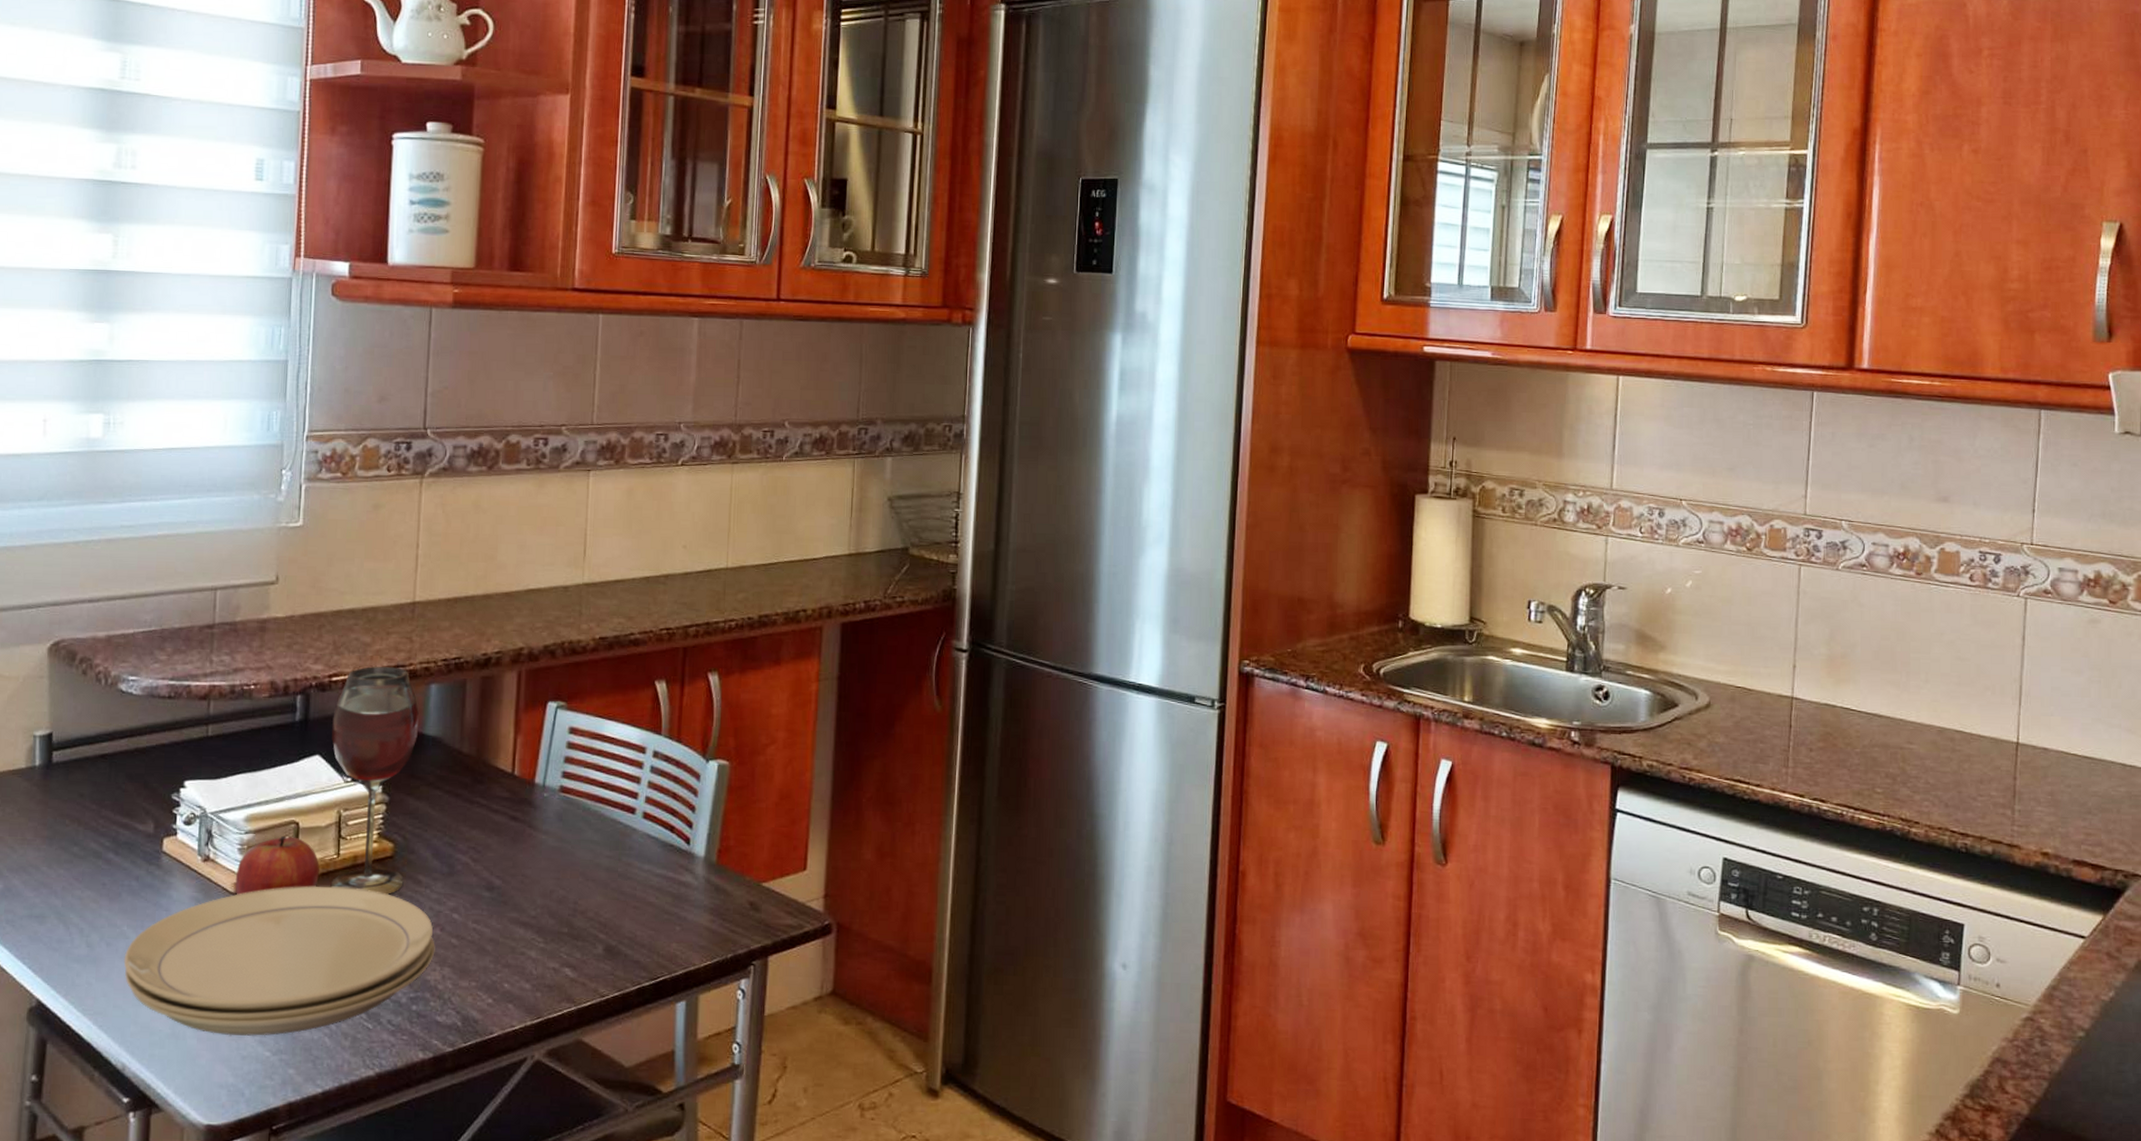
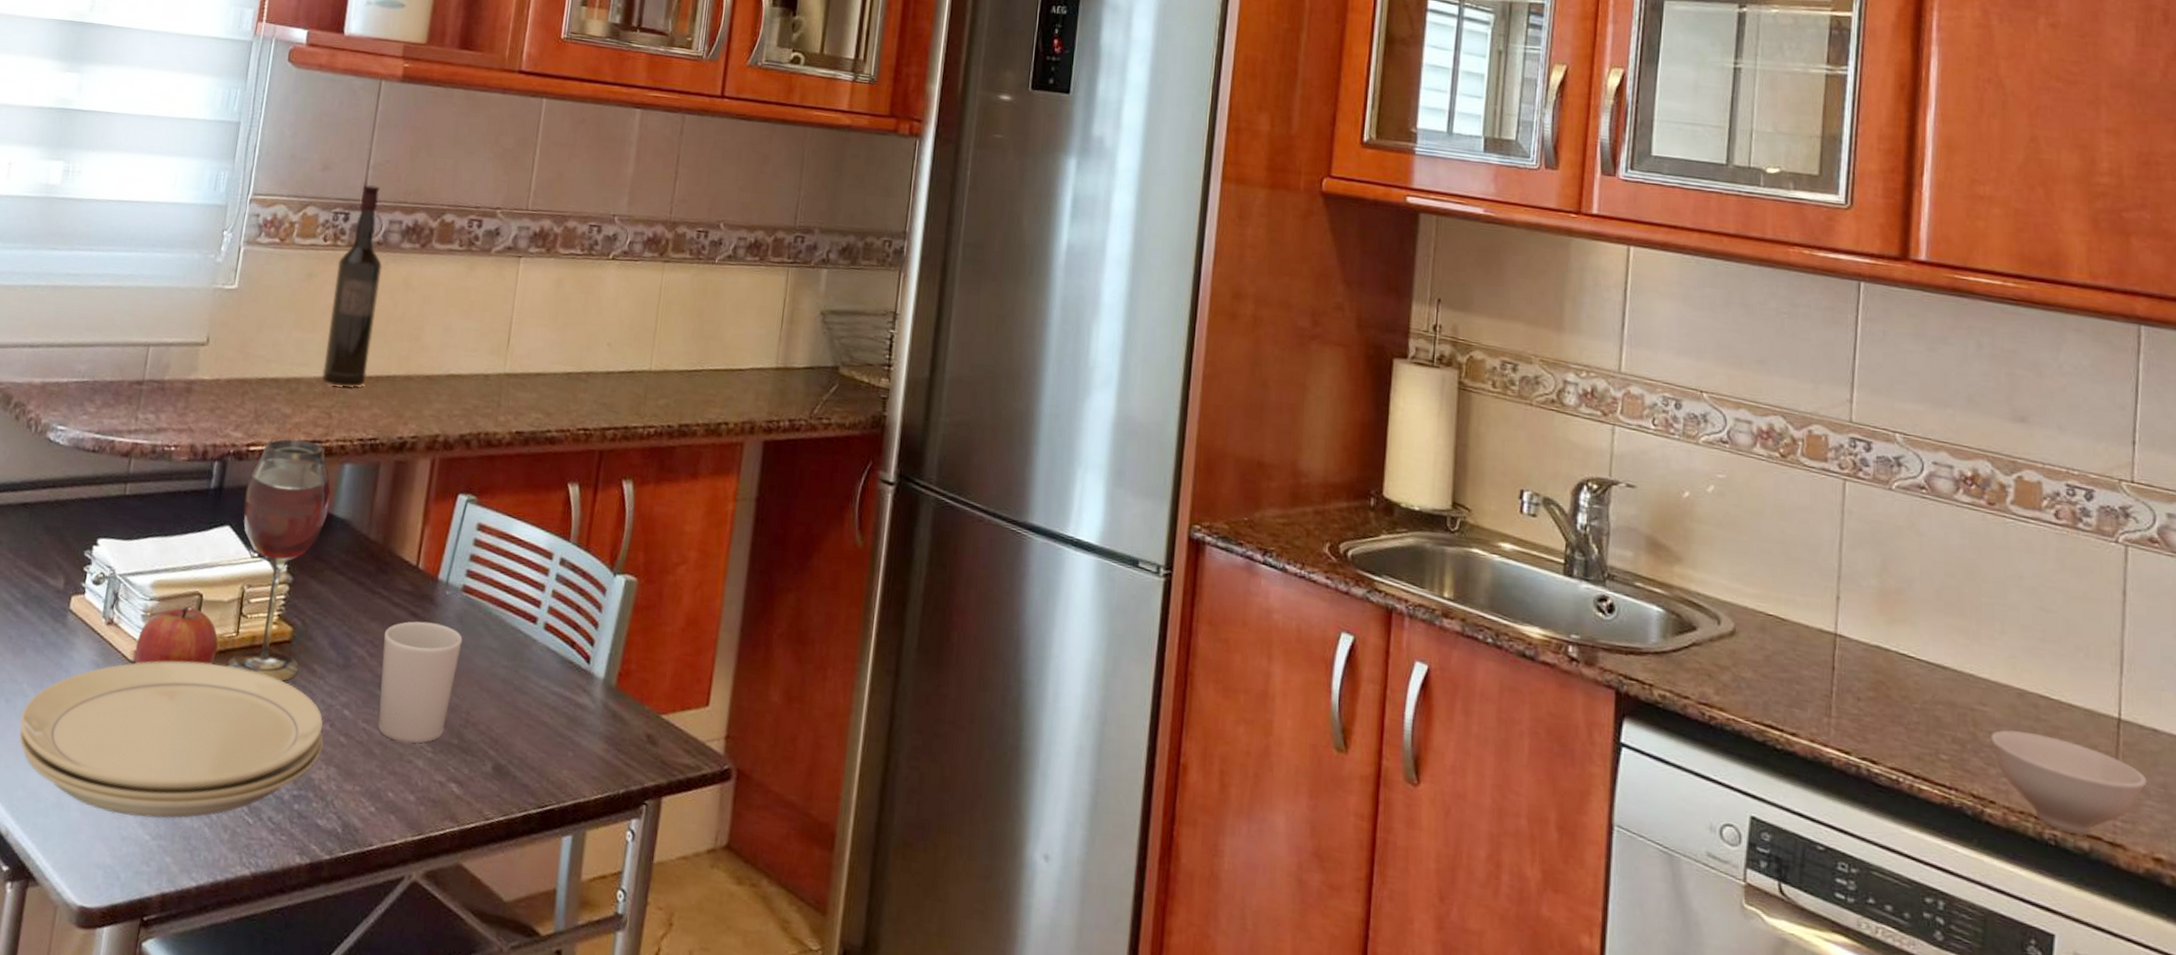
wine bottle: none [399,413,450,611] -> present [322,185,383,387]
mug: none [485,824,564,937] -> present [378,621,463,744]
bowl: none [1916,762,2038,841] -> present [1991,730,2147,835]

